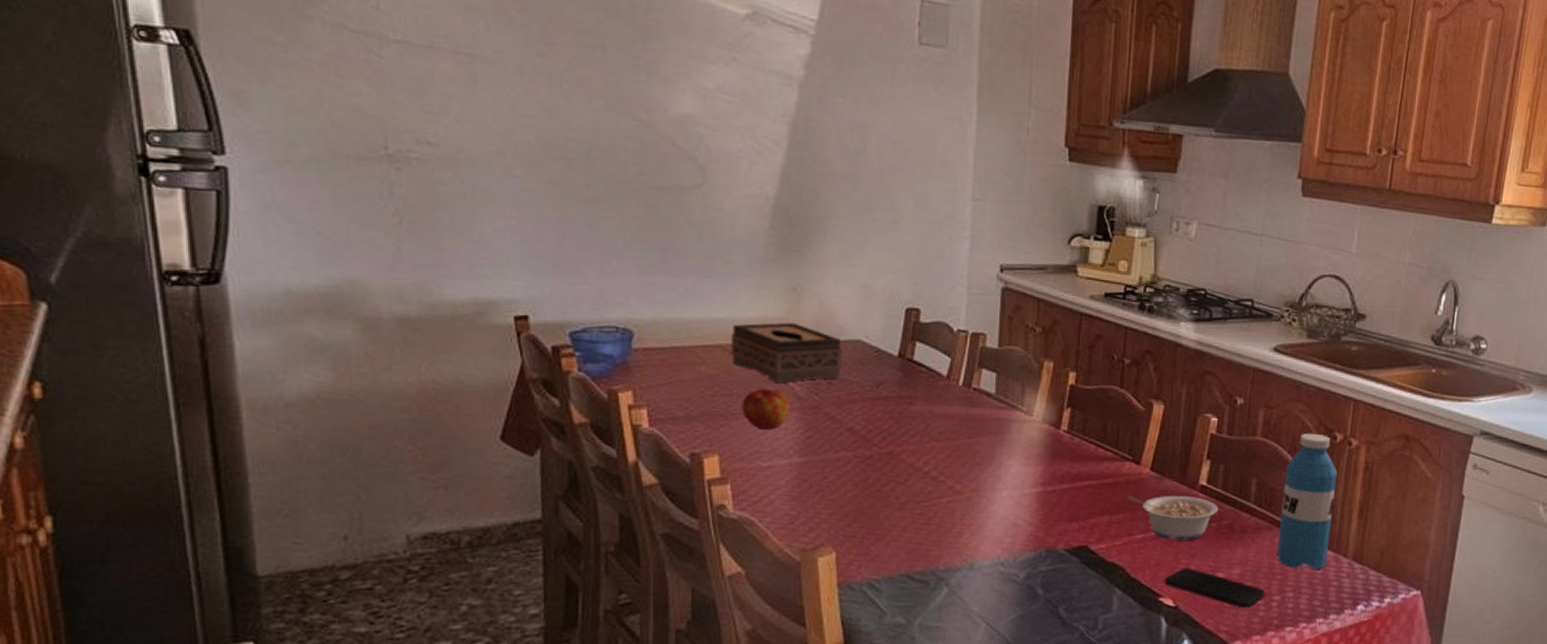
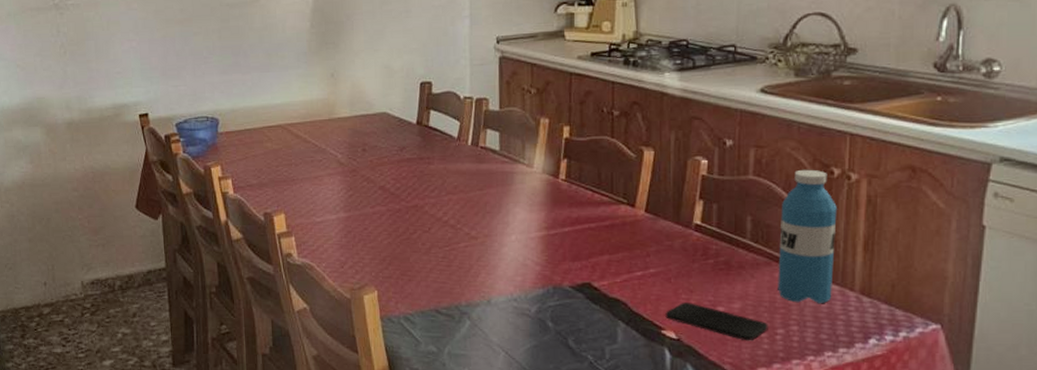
tissue box: present [731,322,842,384] -> none [288,102,372,153]
apple: present [741,389,790,430] -> none [298,158,335,191]
legume: present [1128,495,1219,540] -> none [625,234,715,276]

